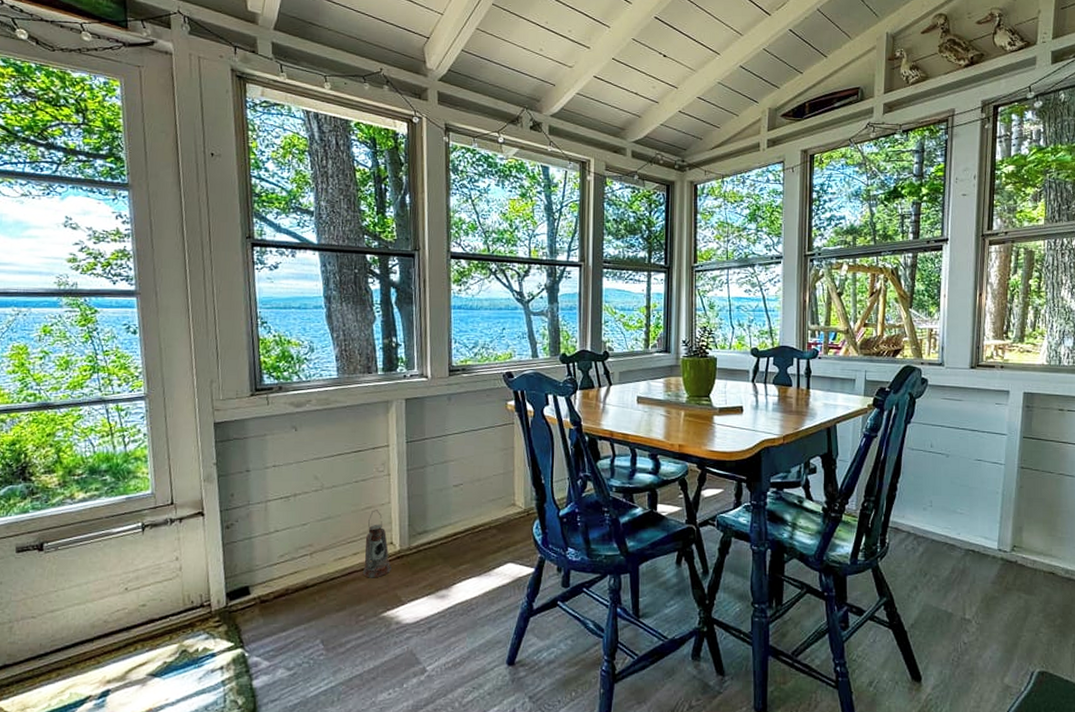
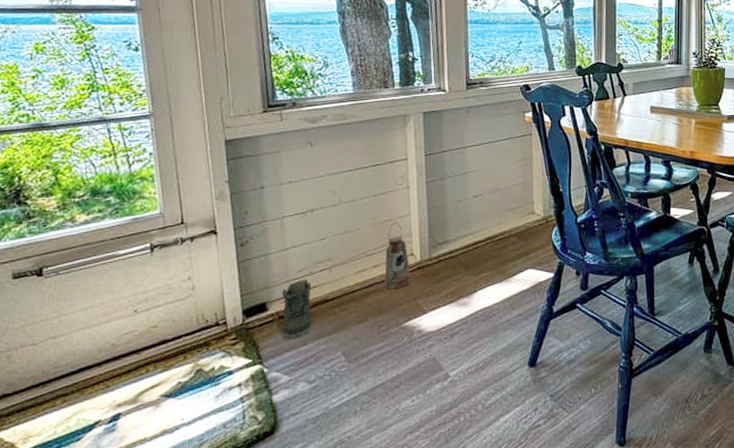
sneaker: none [261,564,294,626] -> present [279,279,313,341]

